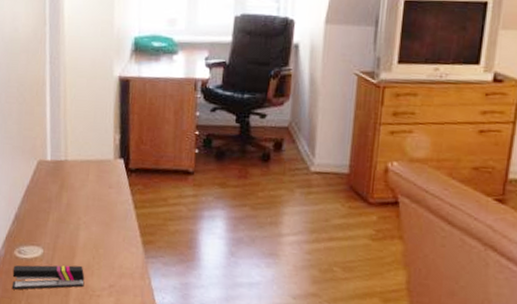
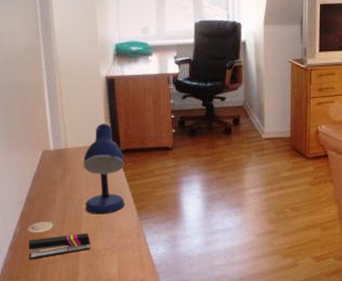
desk lamp: none [82,134,133,246] -> present [83,123,125,214]

